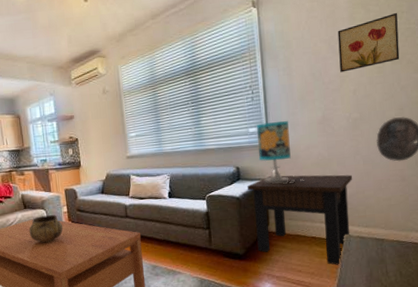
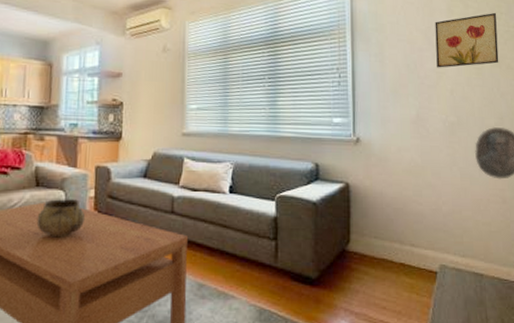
side table: present [247,174,353,265] -> none [327,179,449,304]
table lamp: present [256,120,306,185] -> none [341,113,395,193]

